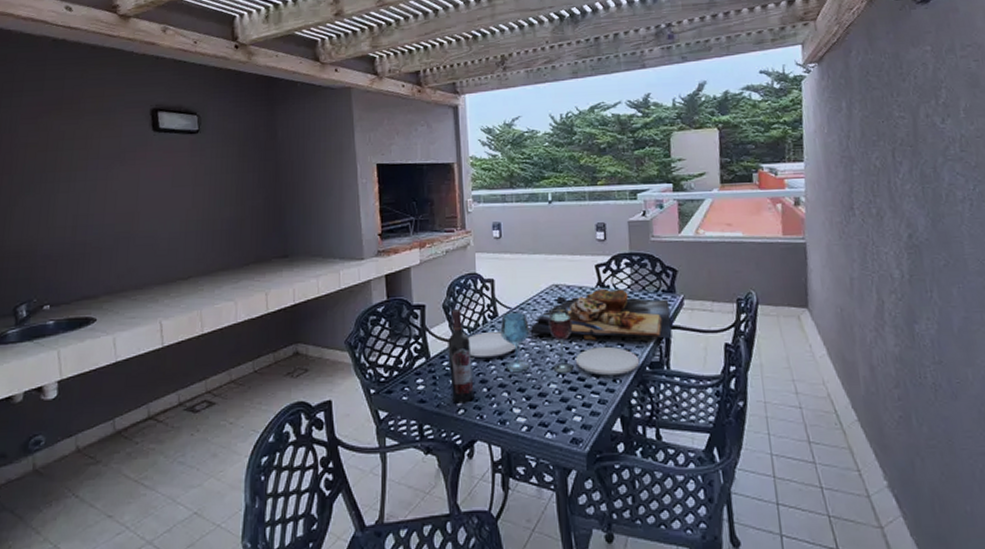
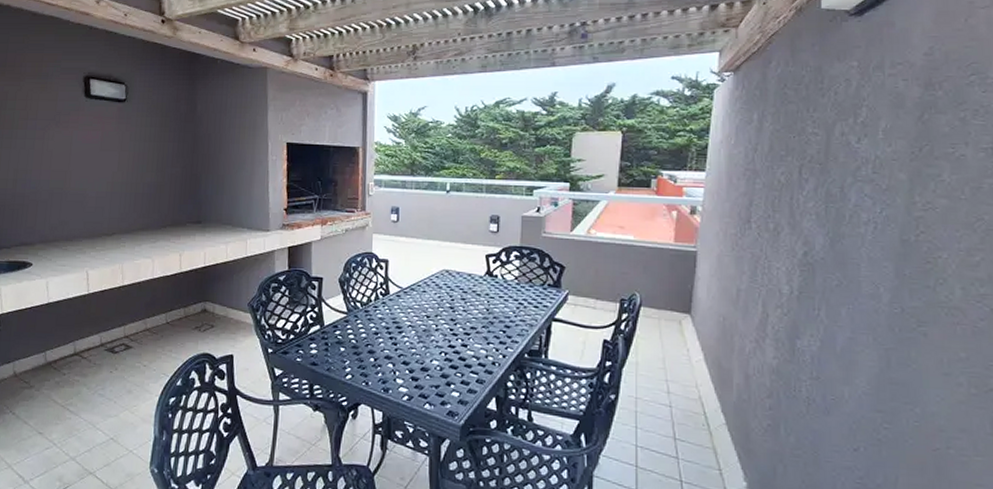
wine bottle: present [448,309,475,403] -> none [340,284,363,370]
plate: present [468,332,519,358] -> none [360,308,406,331]
wine glass: present [500,311,530,373] -> none [390,291,418,348]
food platter: present [530,288,673,343] -> none [418,277,554,332]
wineglass: present [548,306,574,373] -> none [436,290,459,352]
plate: present [575,346,640,376] -> none [458,331,519,359]

